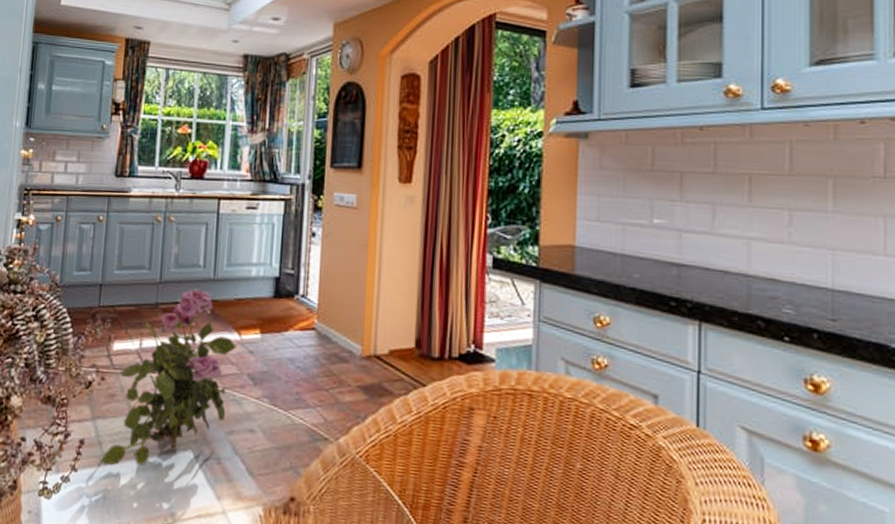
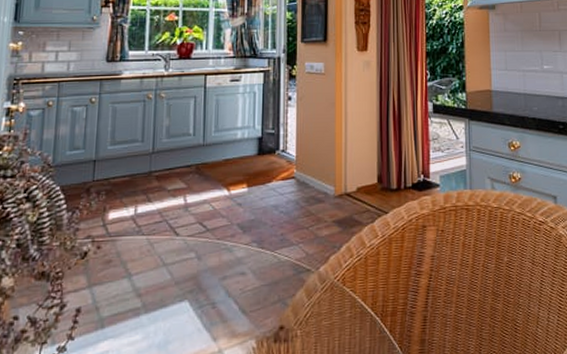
flower bouquet: present [99,288,236,466] -> none [97,155,226,329]

